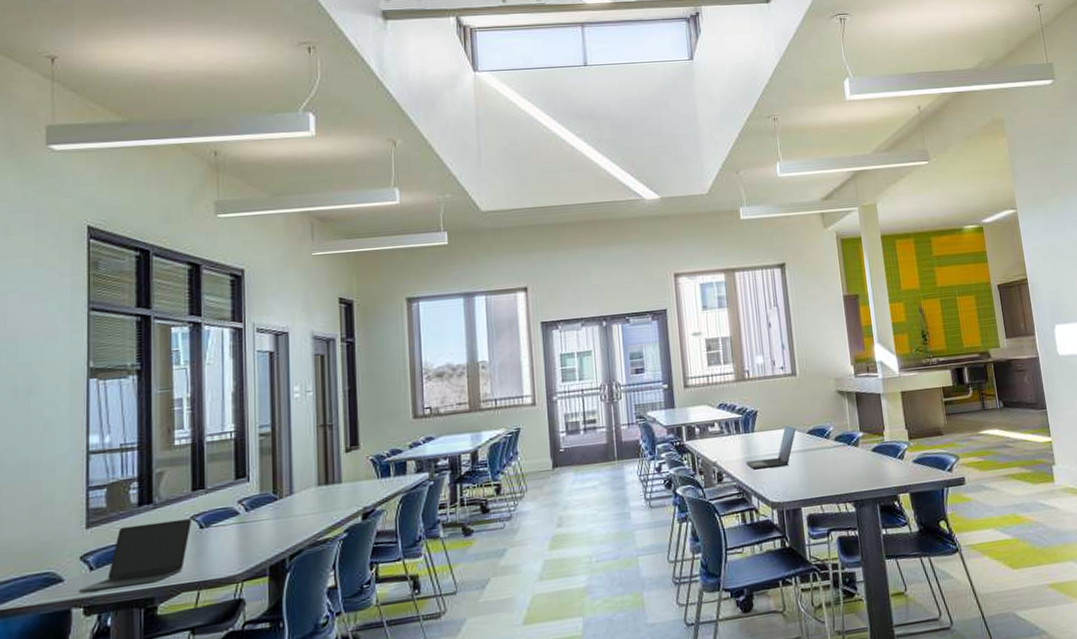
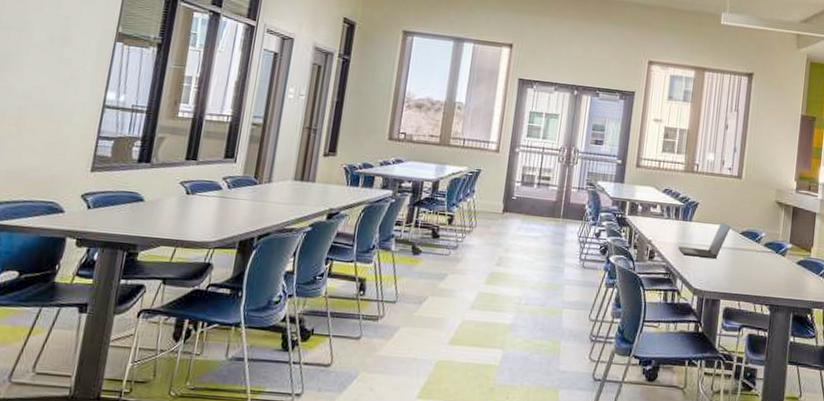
laptop: present [78,518,192,593] -> none [74,177,181,232]

